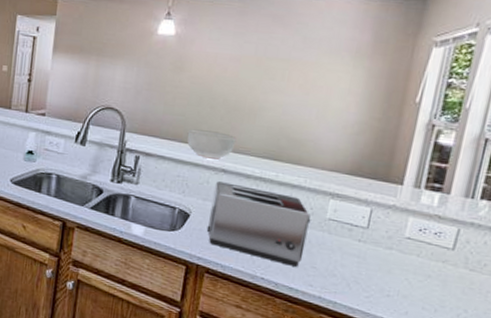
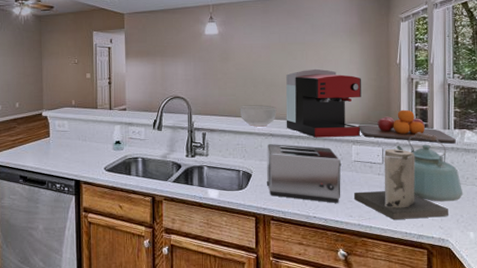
coffee maker: none [244,95,360,190] -> present [286,68,361,138]
paper towel roll: none [319,211,448,308] -> present [353,149,448,219]
chopping board: none [342,163,480,218] -> present [357,109,456,144]
kettle: none [391,196,475,291] -> present [396,132,463,202]

